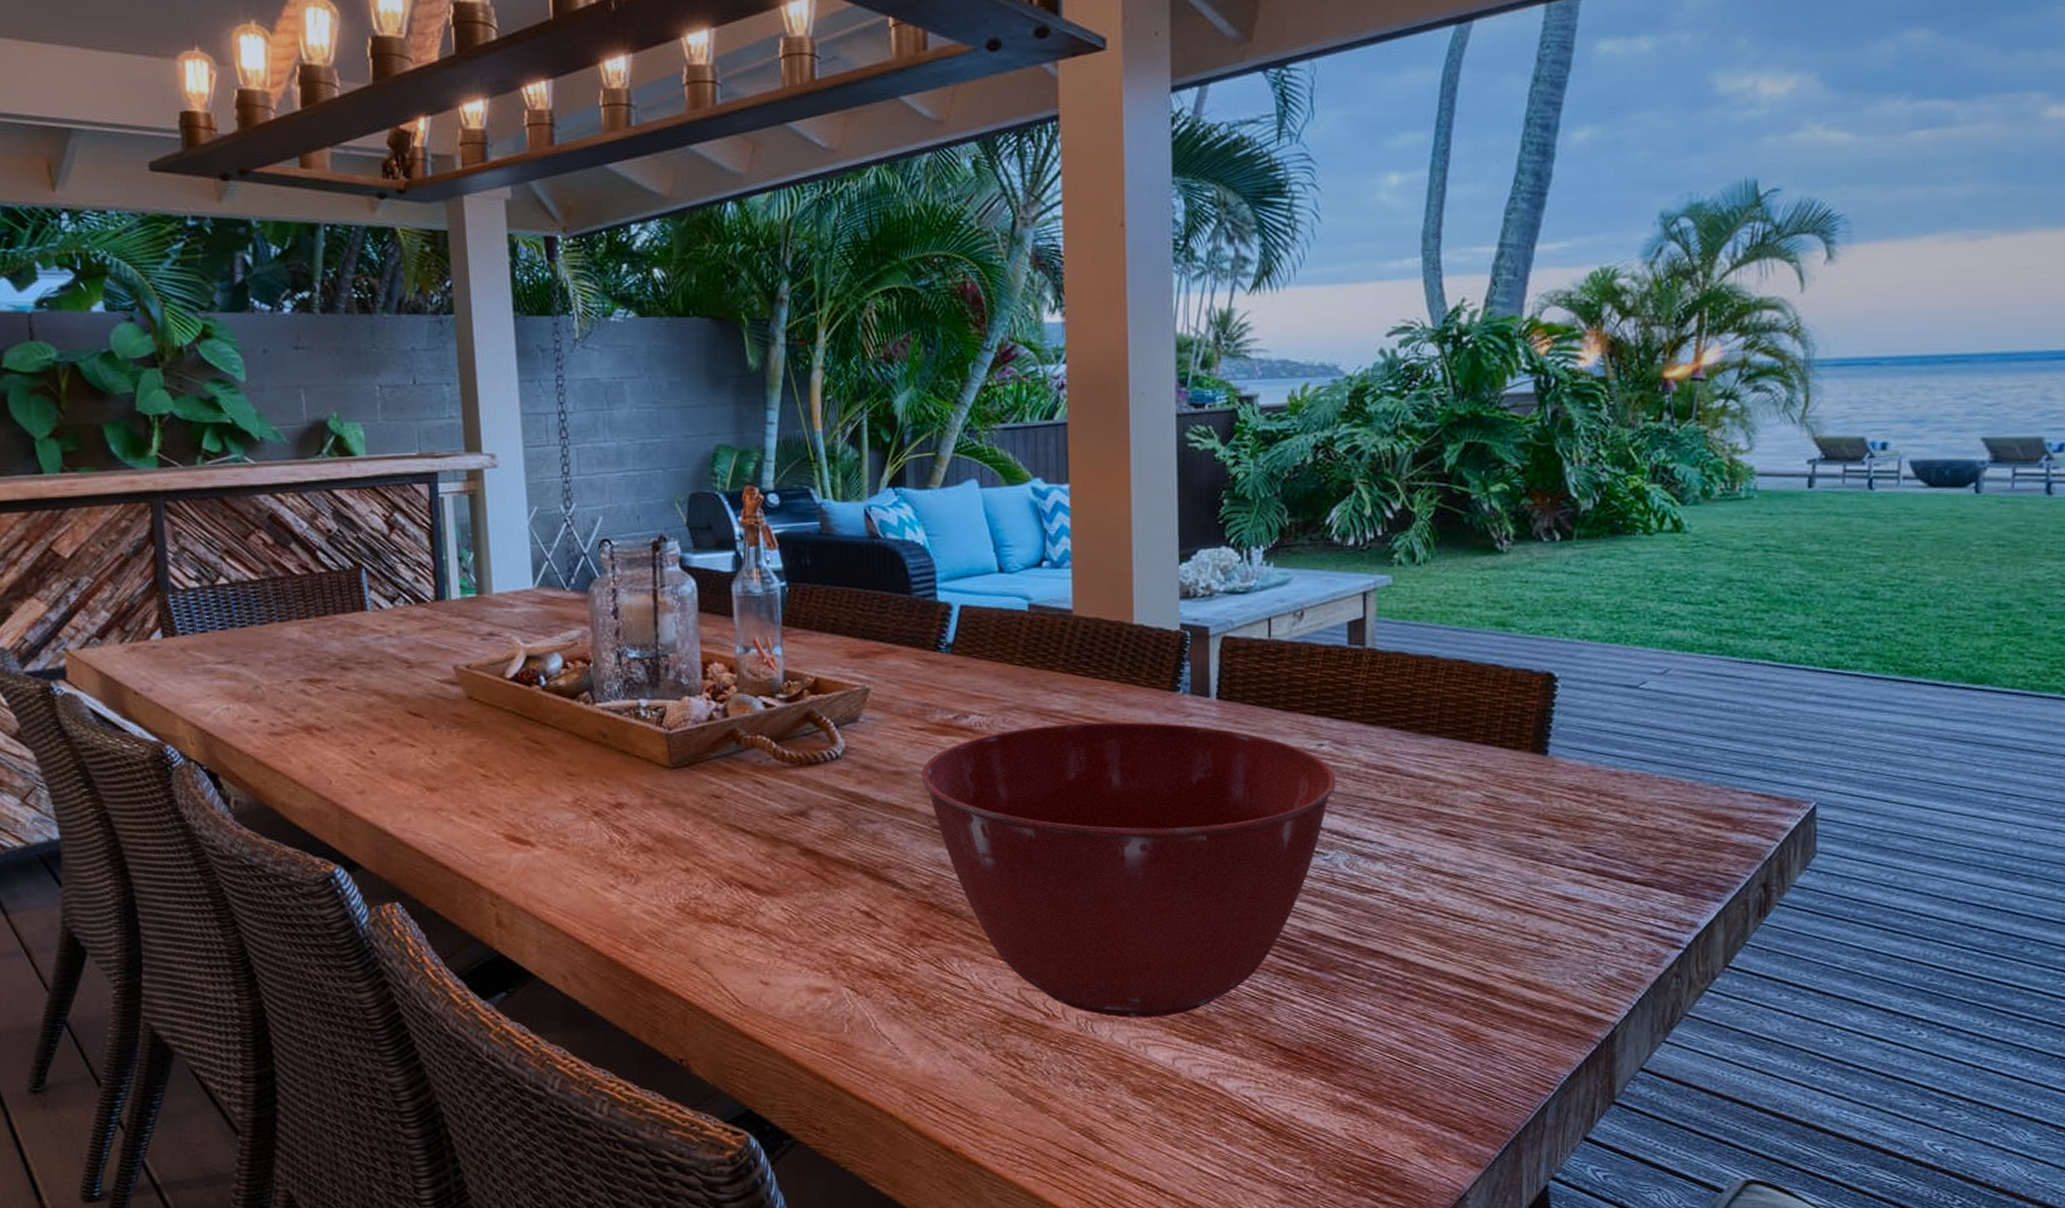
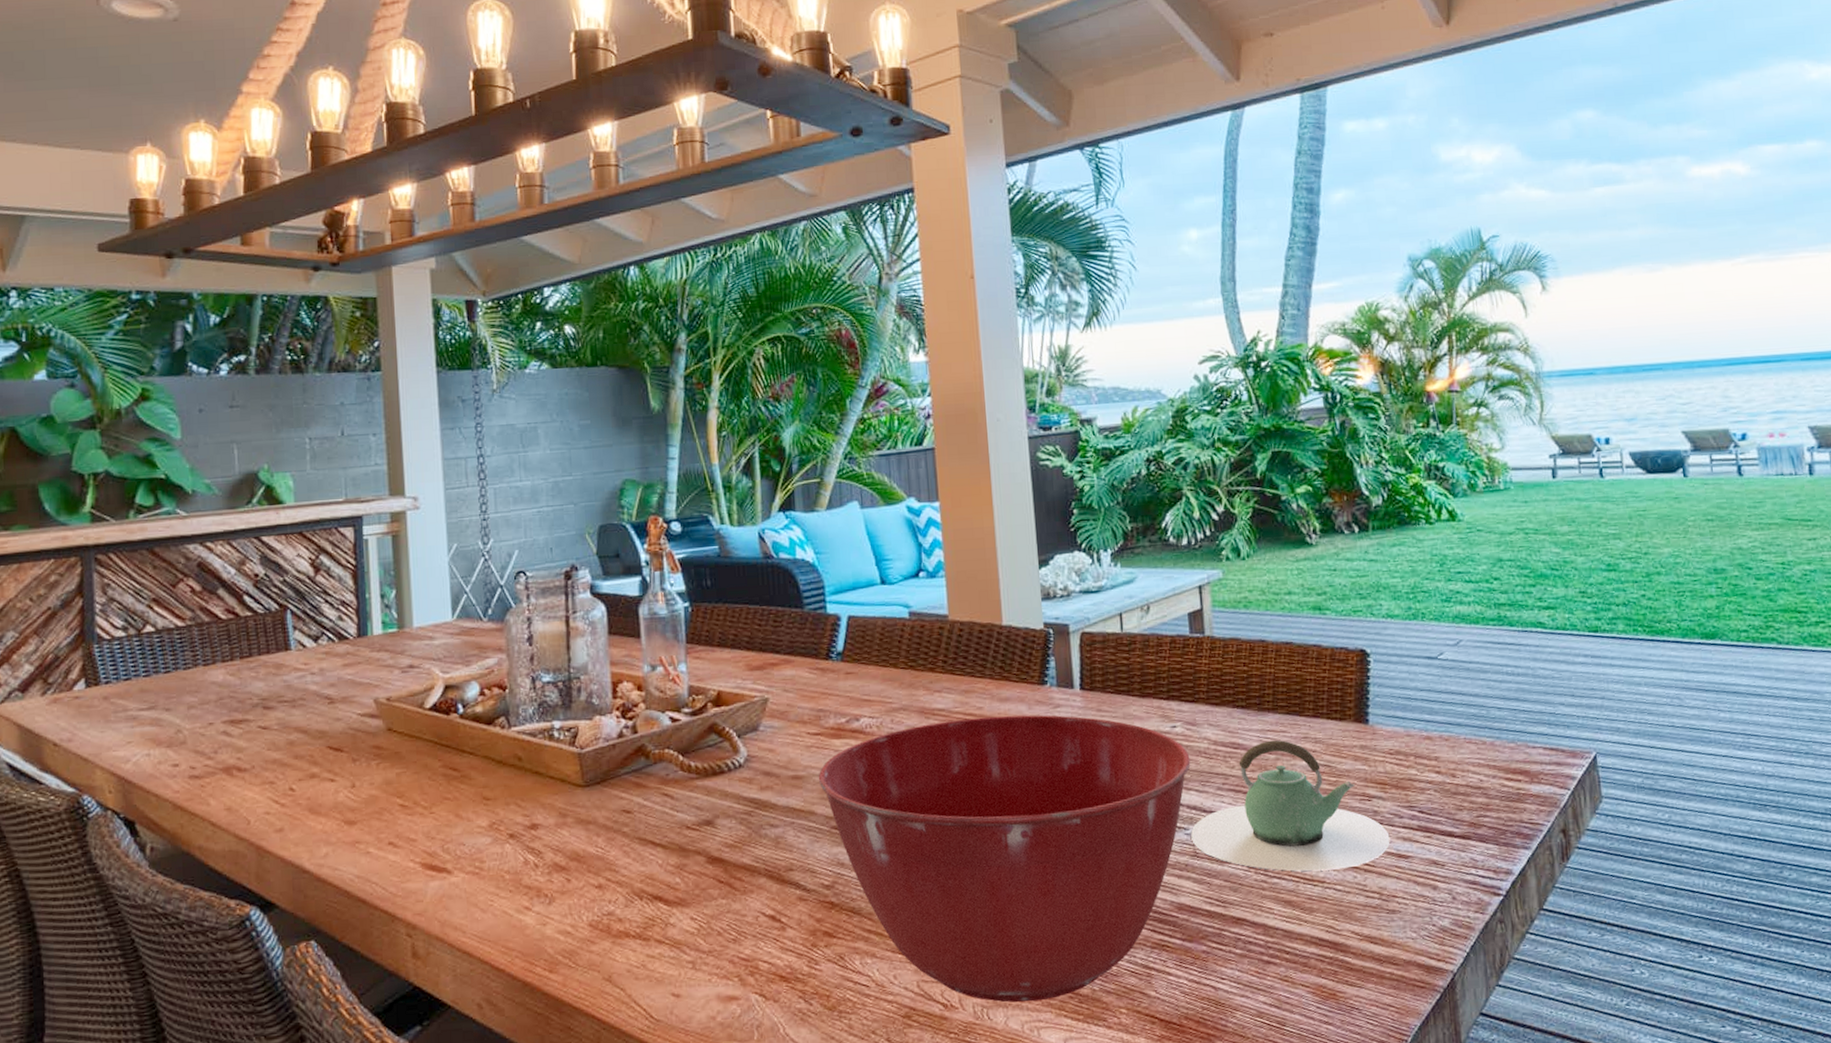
teapot: none [1330,766,1558,908] -> present [1191,739,1390,872]

